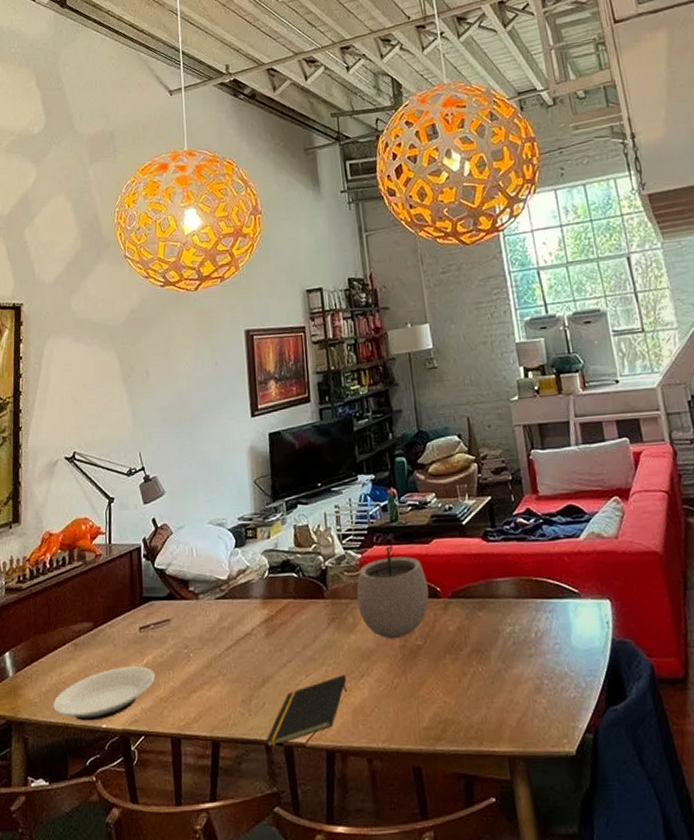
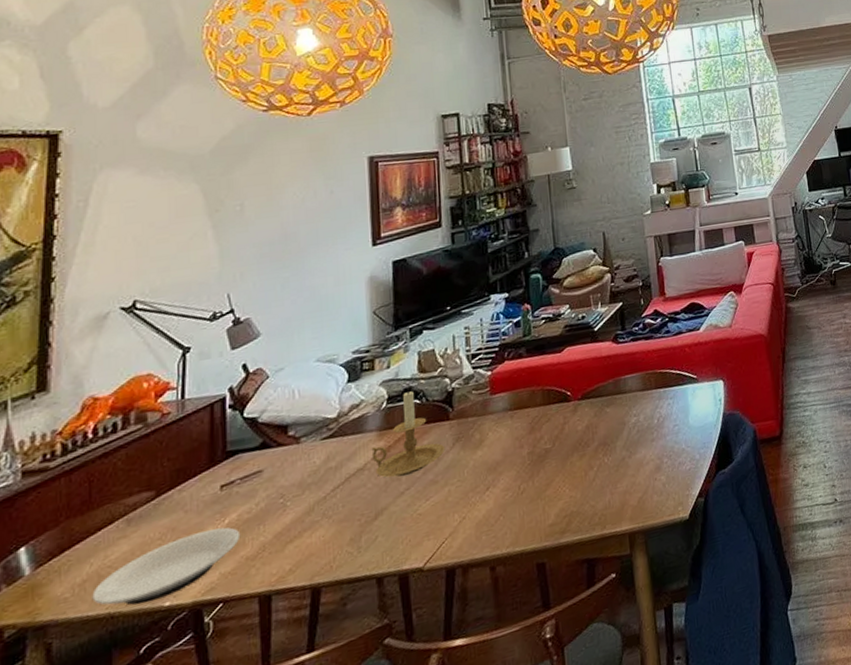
candle holder: none [257,561,322,647] -> present [371,389,446,478]
notepad: present [266,674,347,747] -> none [377,490,471,581]
plant pot: present [356,537,429,638] -> none [485,351,559,448]

